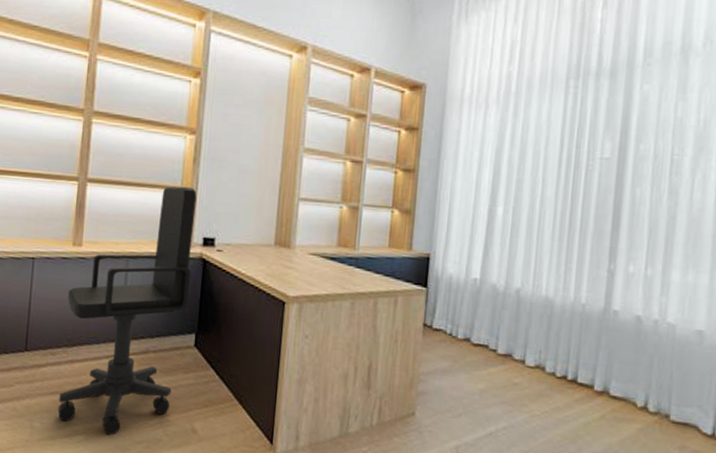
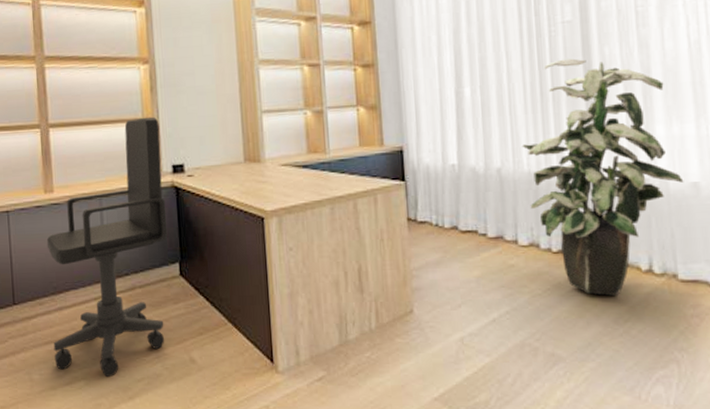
indoor plant: none [542,193,690,428] -> present [522,58,684,297]

